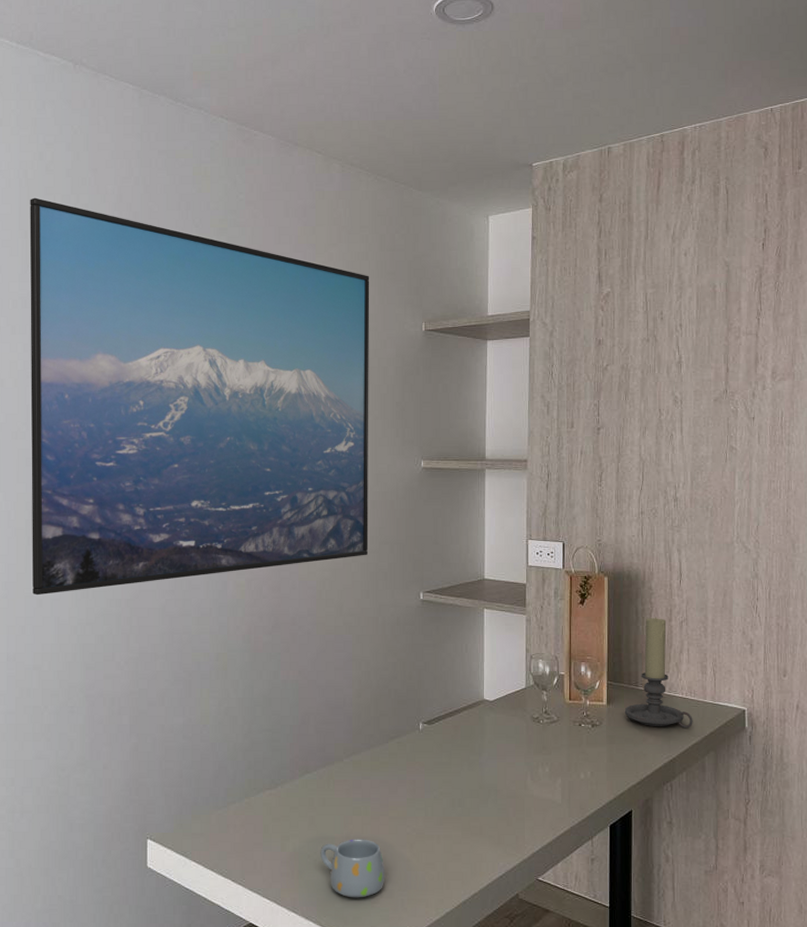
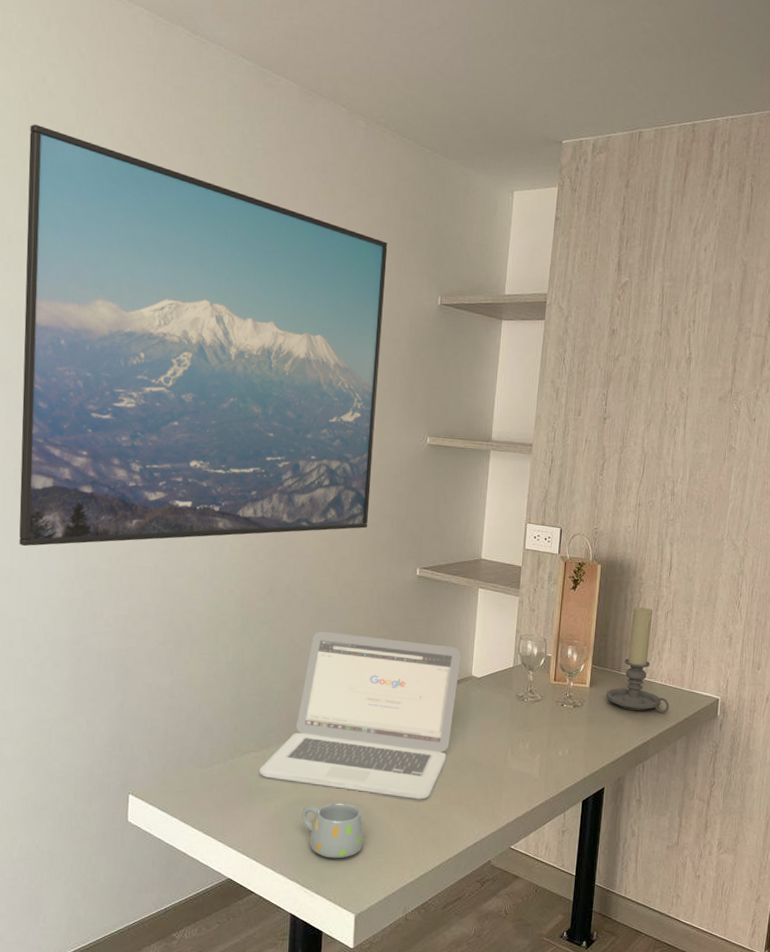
laptop: none [275,662,472,831] -> present [259,631,461,799]

